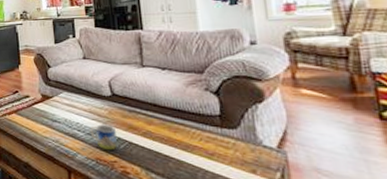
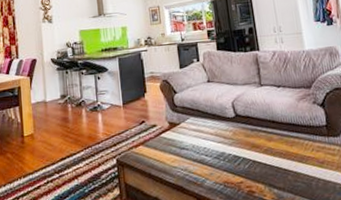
mug: present [89,124,117,151] -> none [216,146,243,172]

